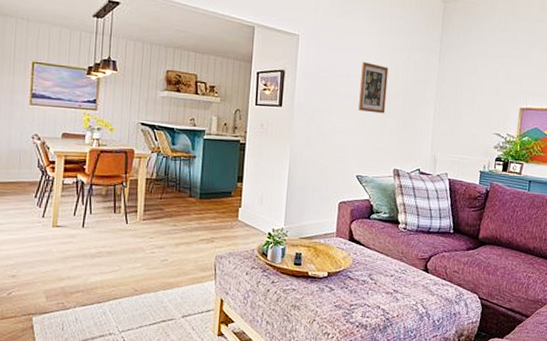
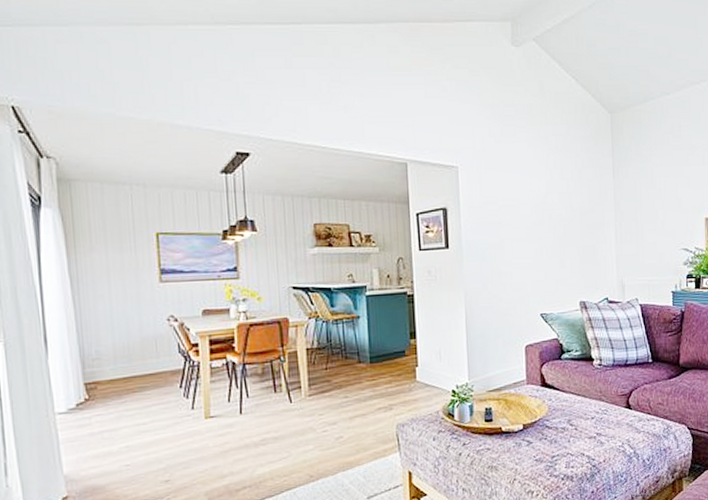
wall art: present [358,62,389,114] -> none [531,188,563,243]

